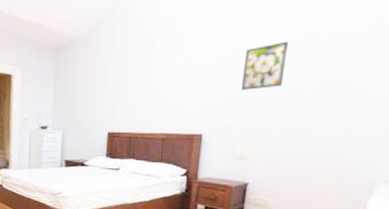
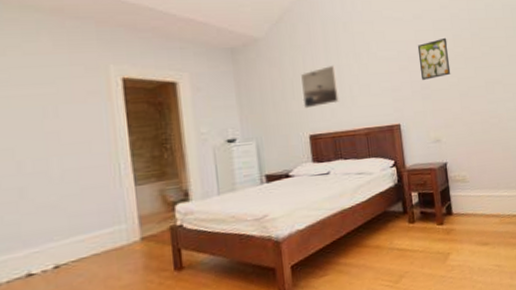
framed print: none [107,67,146,108] -> present [301,65,340,109]

